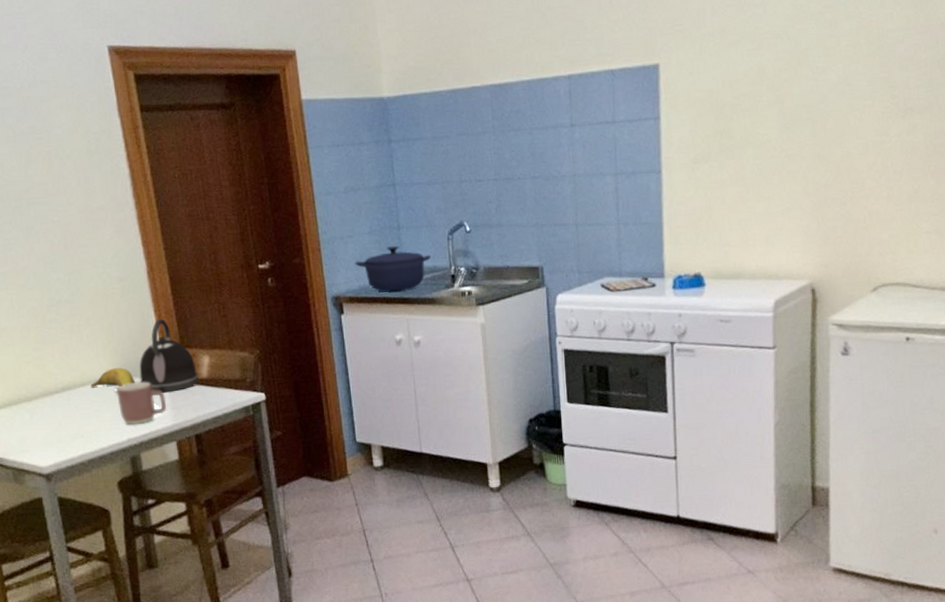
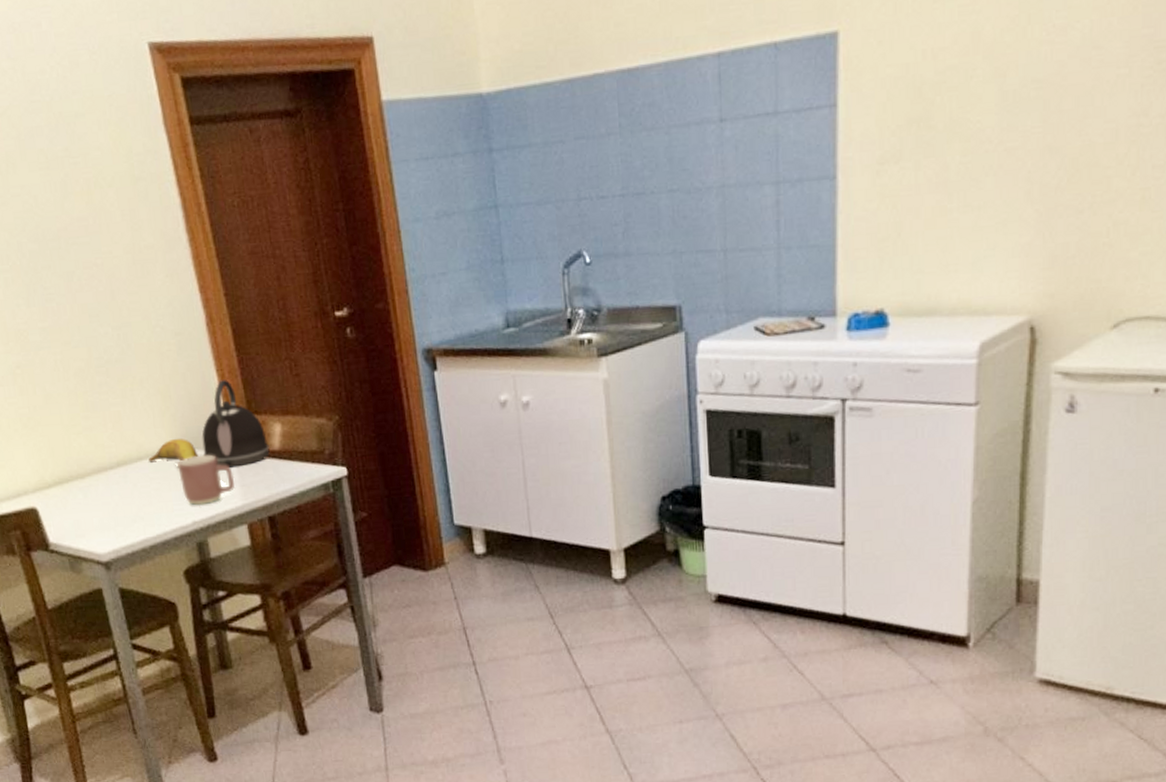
cooking pot: present [355,245,432,292] -> none [450,283,543,342]

